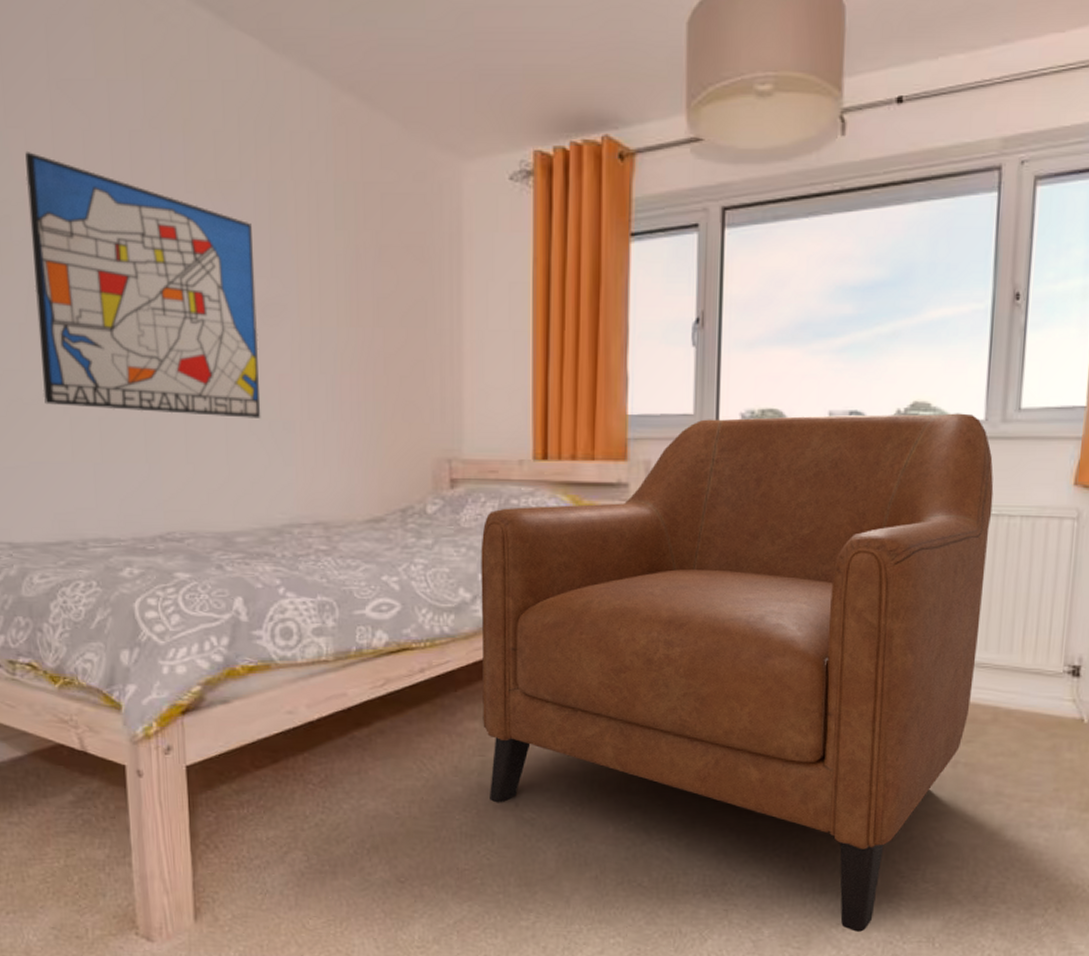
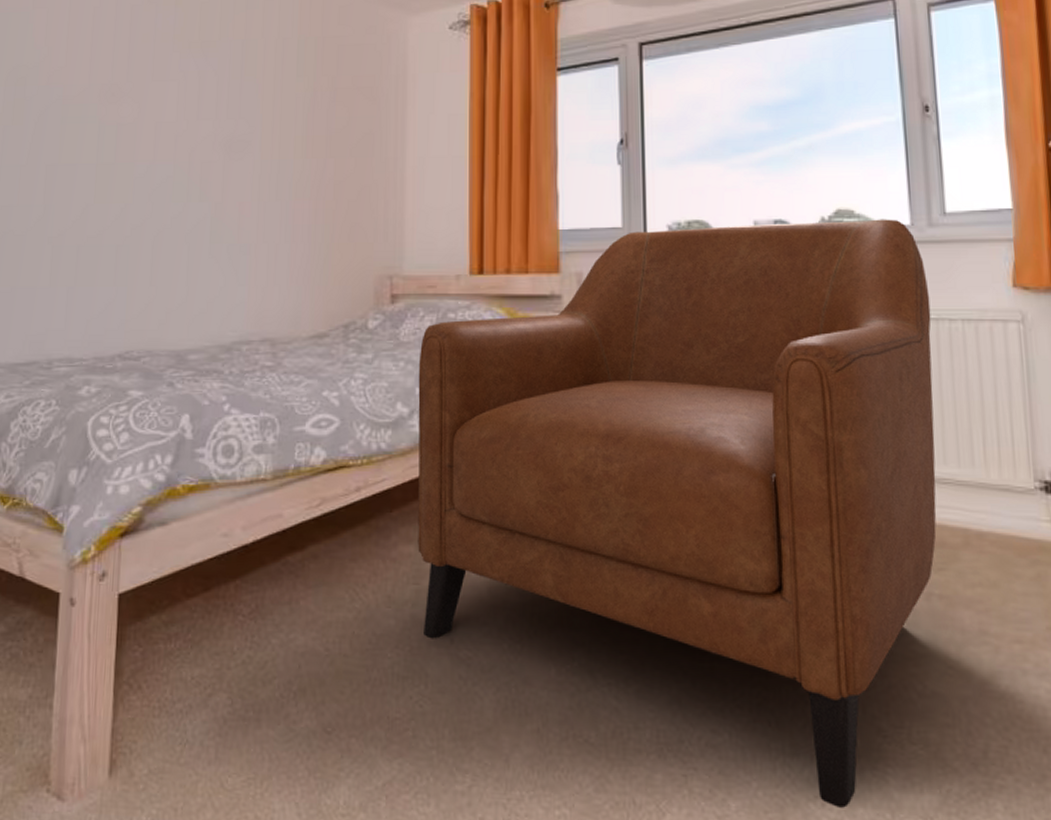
wall art: present [25,152,261,418] -> none [32,26,226,243]

